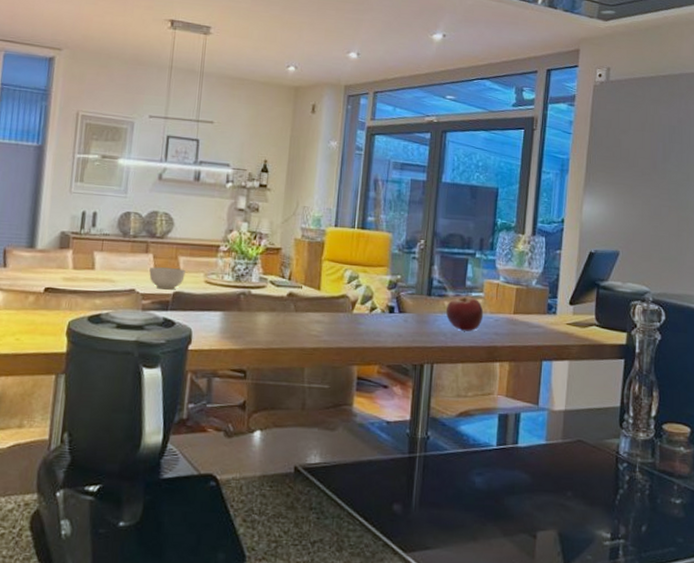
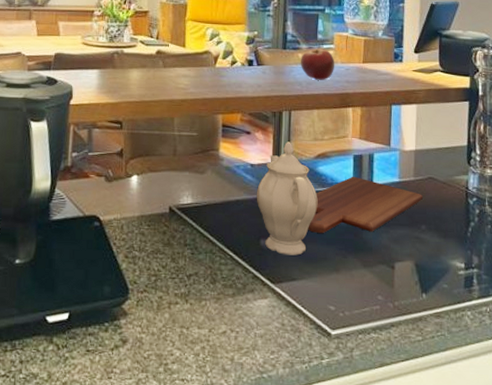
bowl: present [149,267,185,290] -> none [33,32,65,52]
teapot: none [390,397,458,522] -> present [256,142,318,256]
cutting board: none [445,437,571,499] -> present [308,176,424,234]

